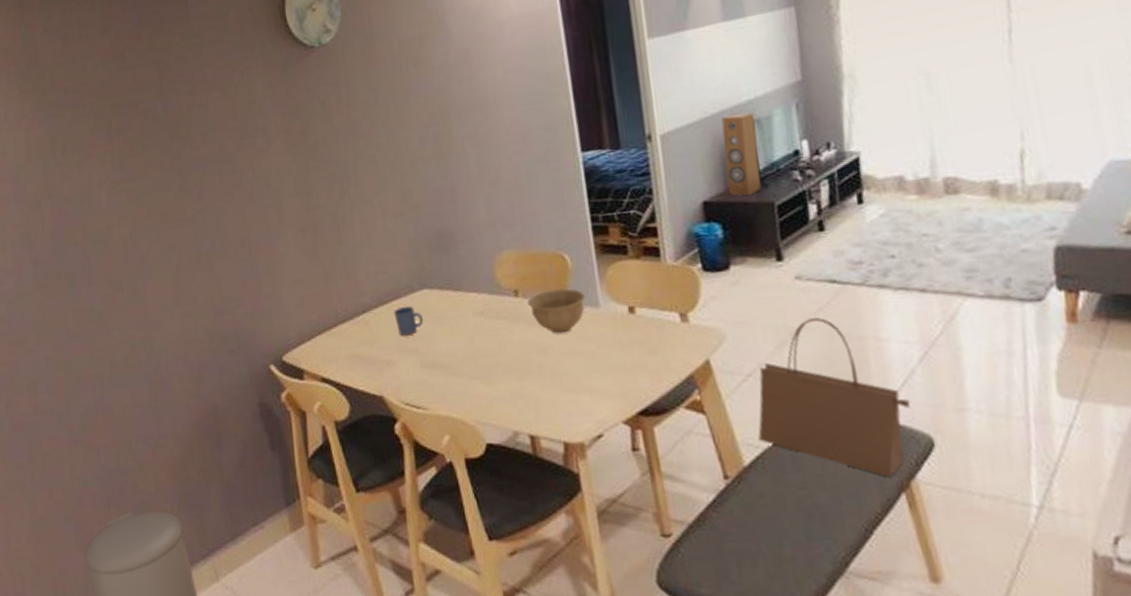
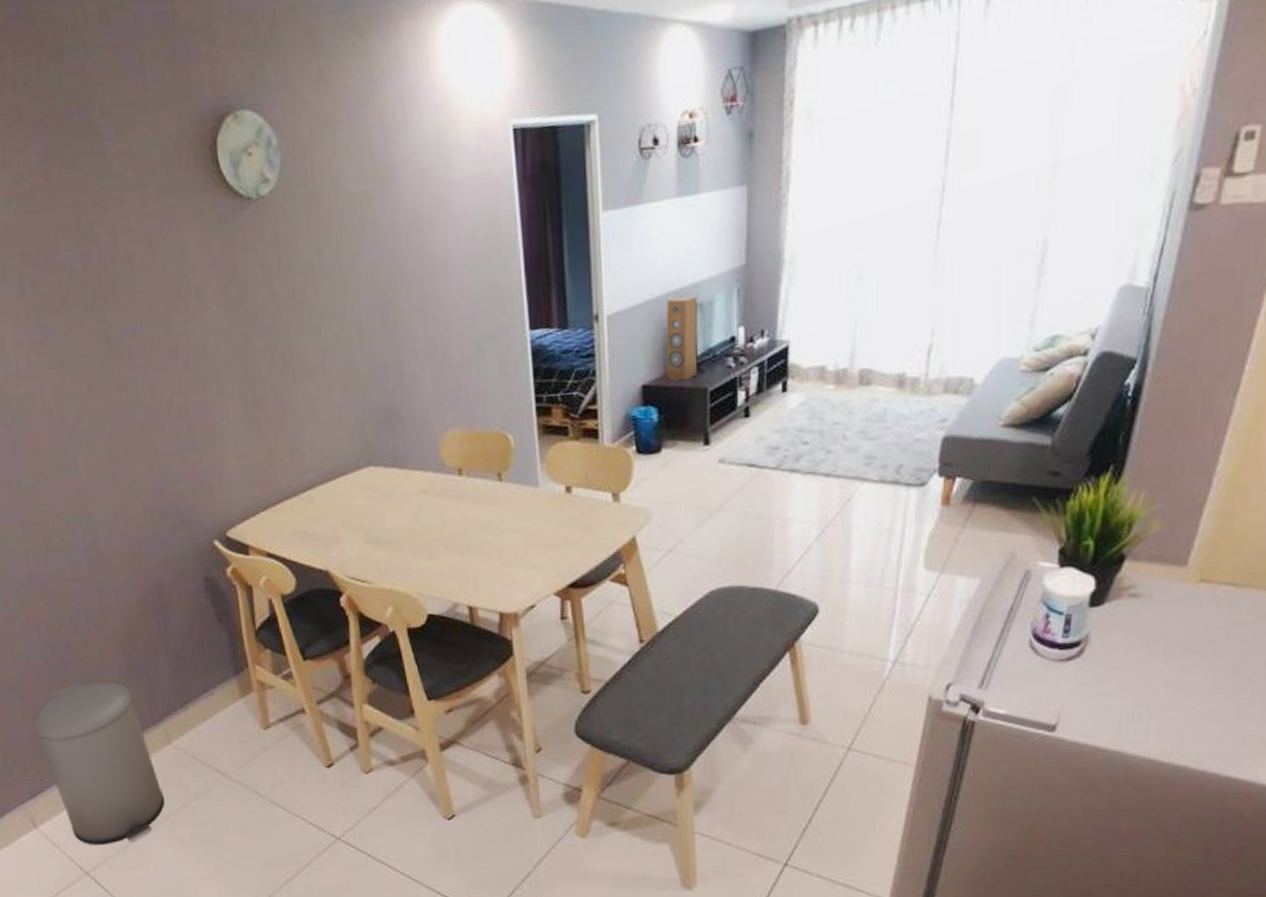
mug: present [394,306,424,336] -> none [339,483,369,513]
bowl: present [528,288,586,334] -> none [471,468,527,512]
tote bag: present [758,317,910,479] -> none [672,499,803,640]

